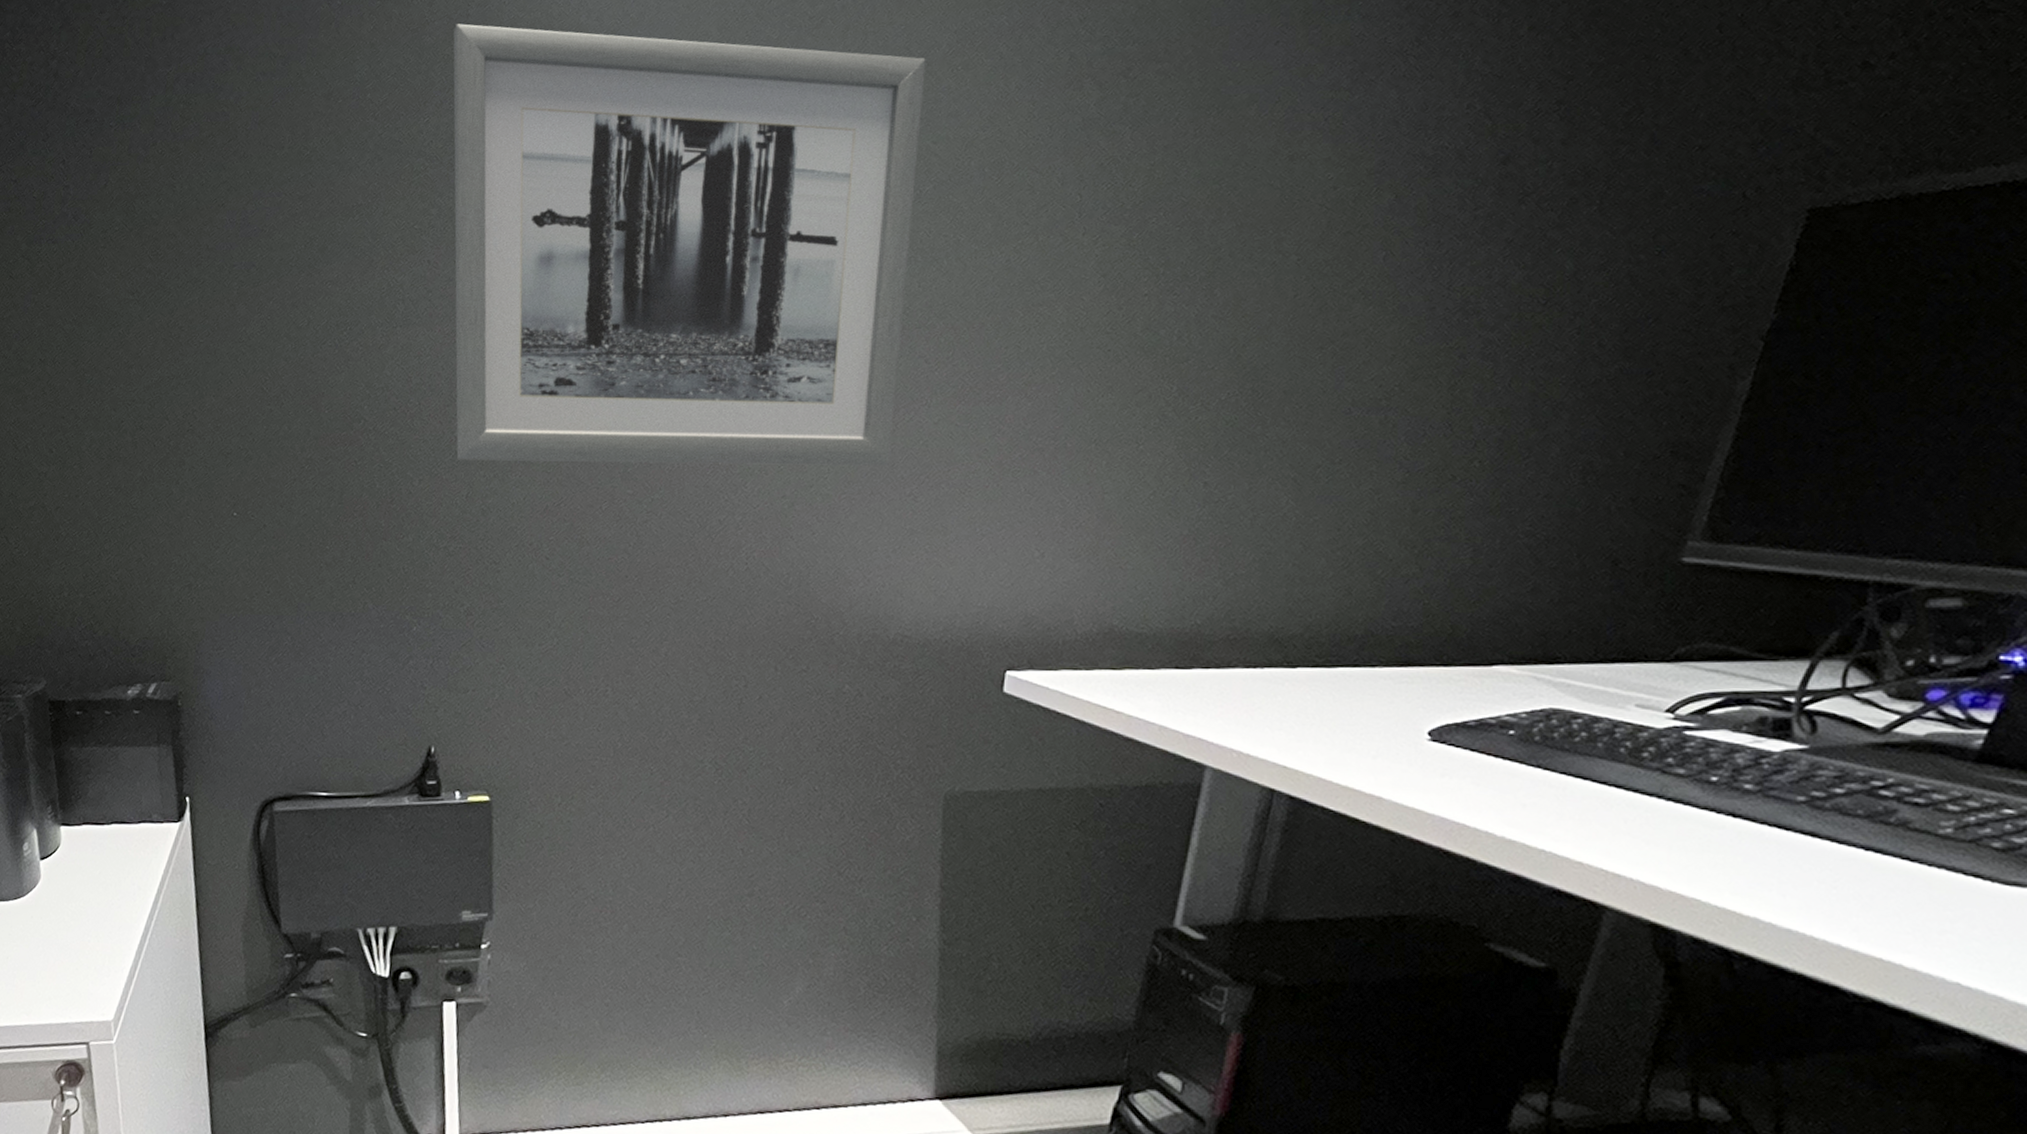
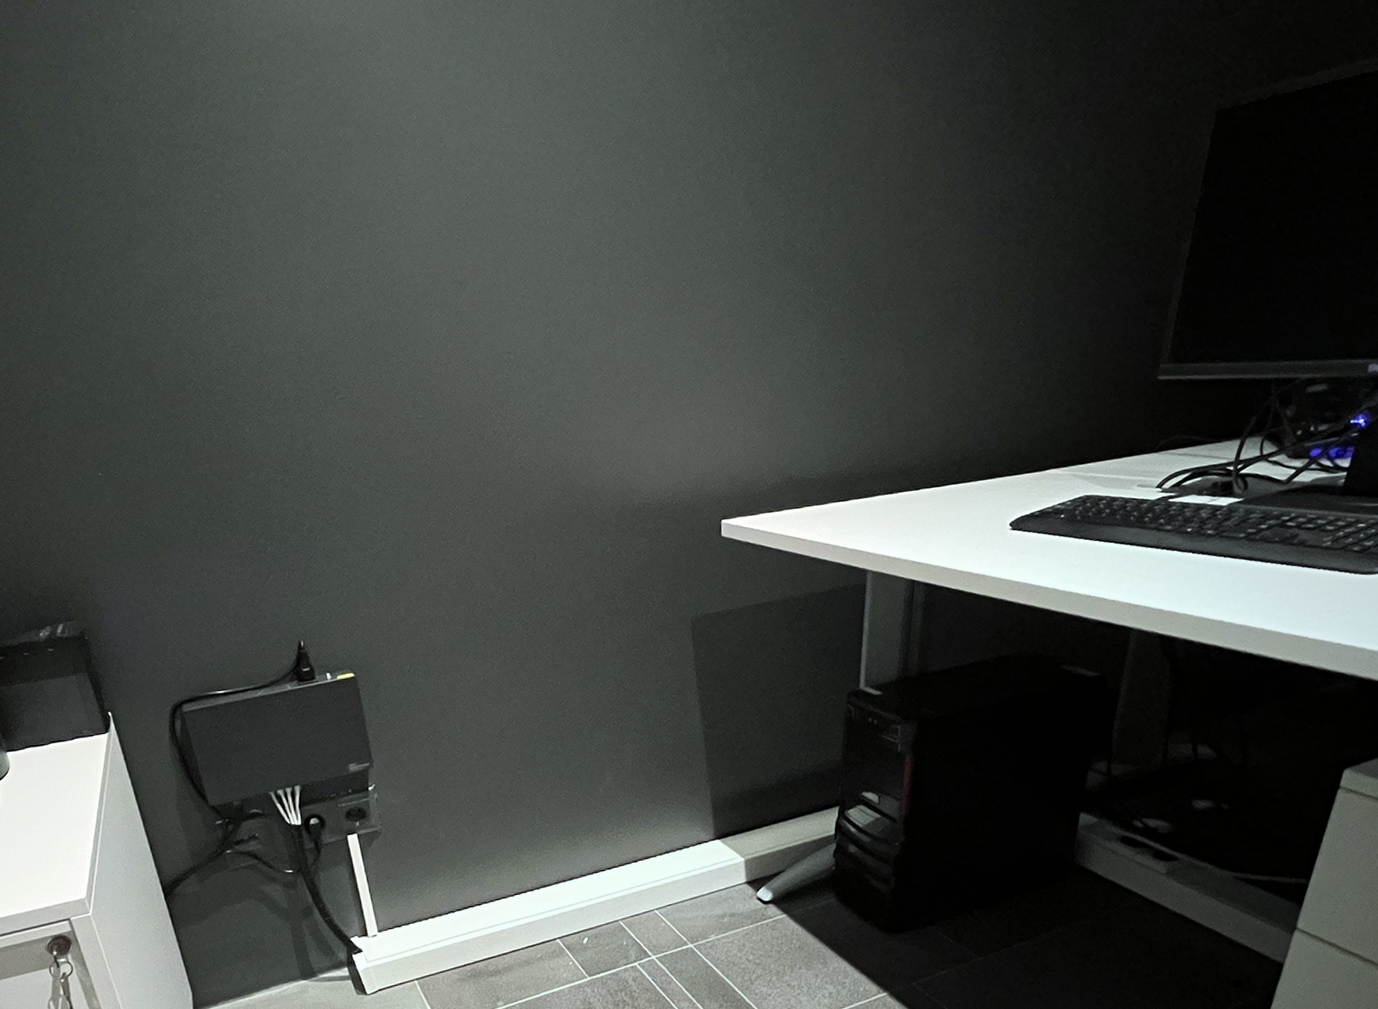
wall art: present [453,23,926,466] -> none [204,26,615,407]

